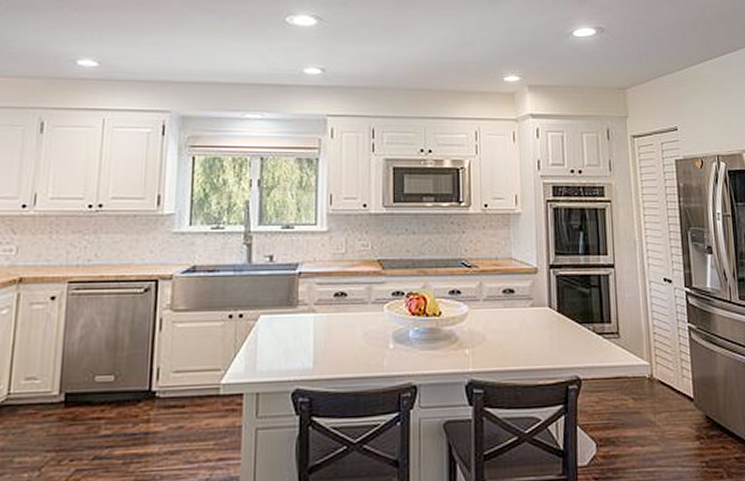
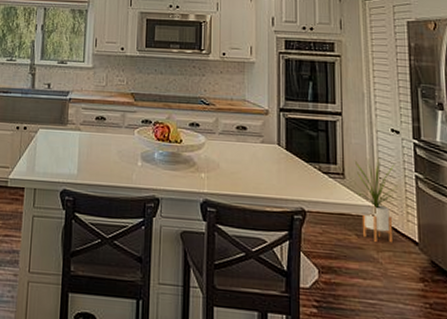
house plant: none [628,310,673,403] -> present [354,157,399,243]

